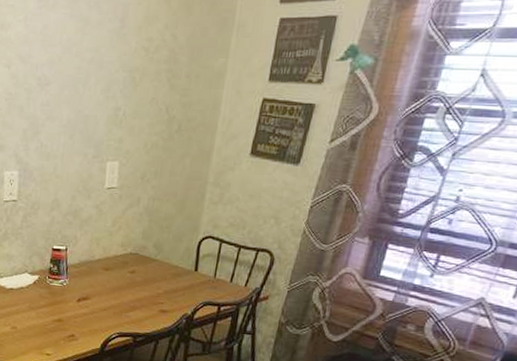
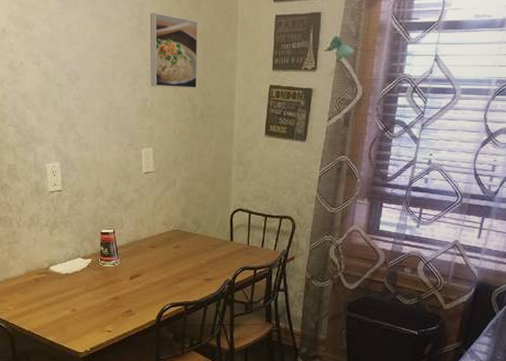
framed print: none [125,14,187,100] -> present [149,13,198,89]

